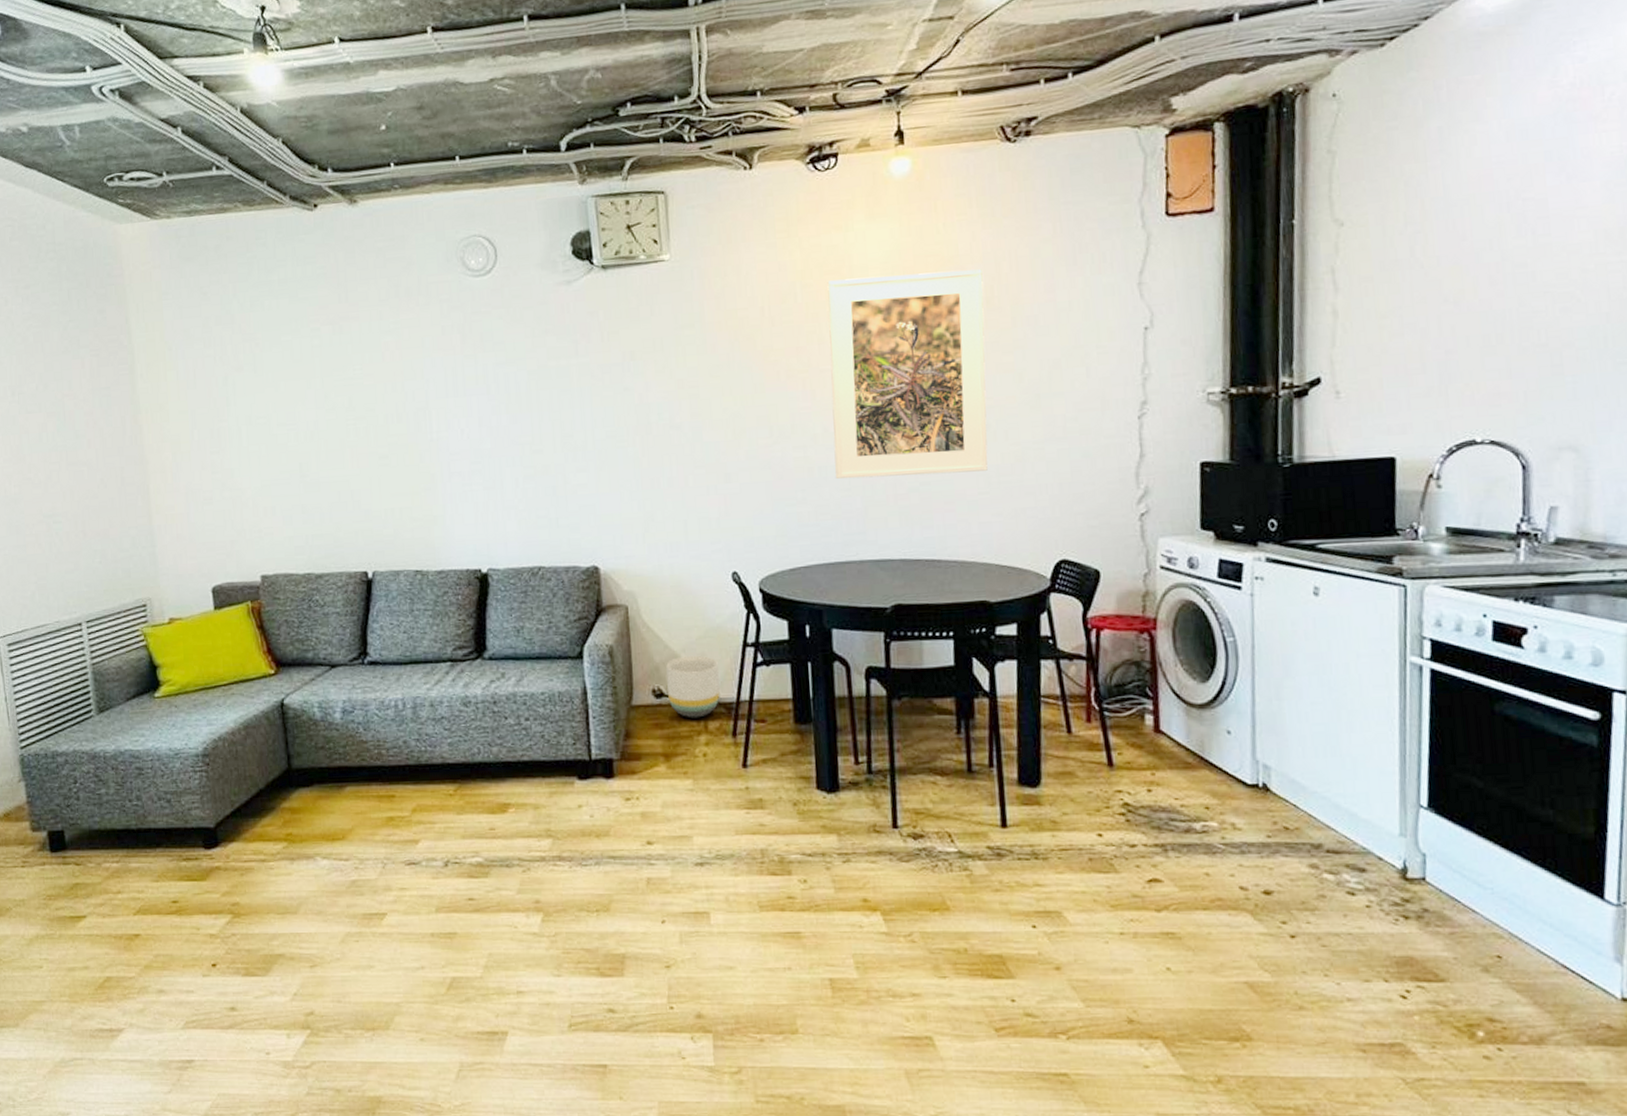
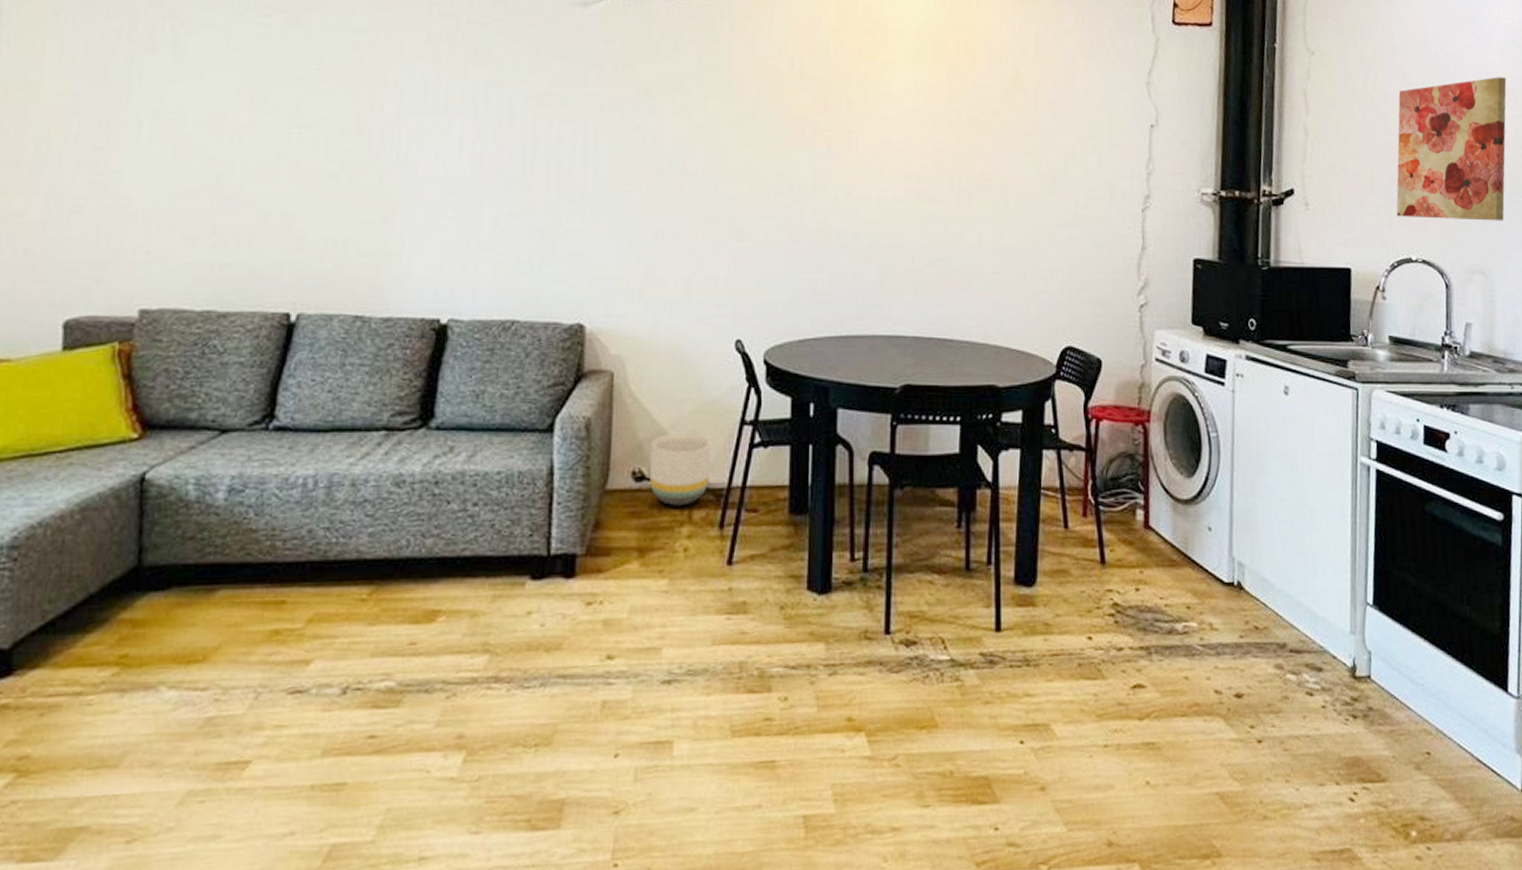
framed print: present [827,269,988,479] -> none [853,41,1010,250]
wall art: none [1454,217,1610,396] -> present [1396,77,1507,221]

